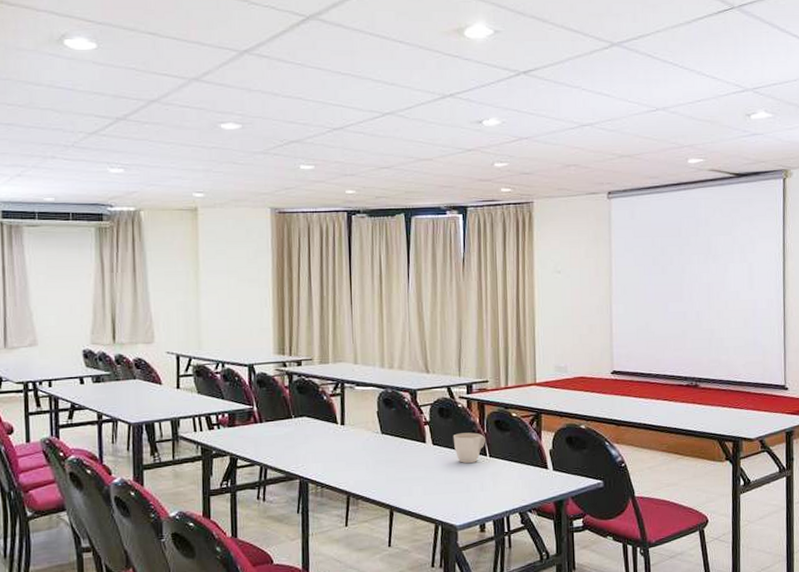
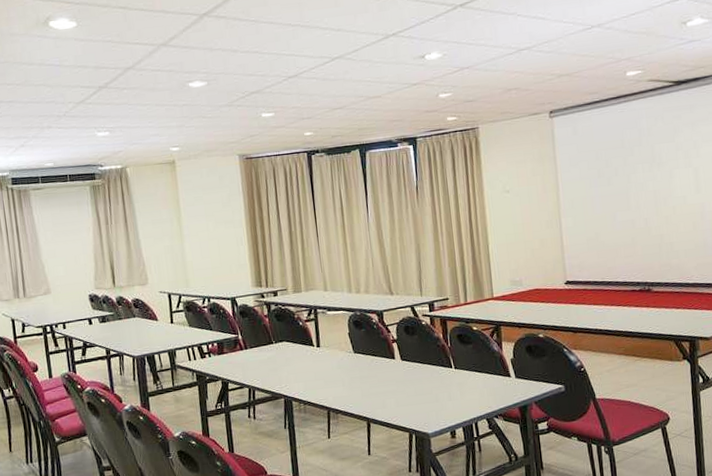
cup: present [453,432,485,463] -> none [419,347,450,376]

